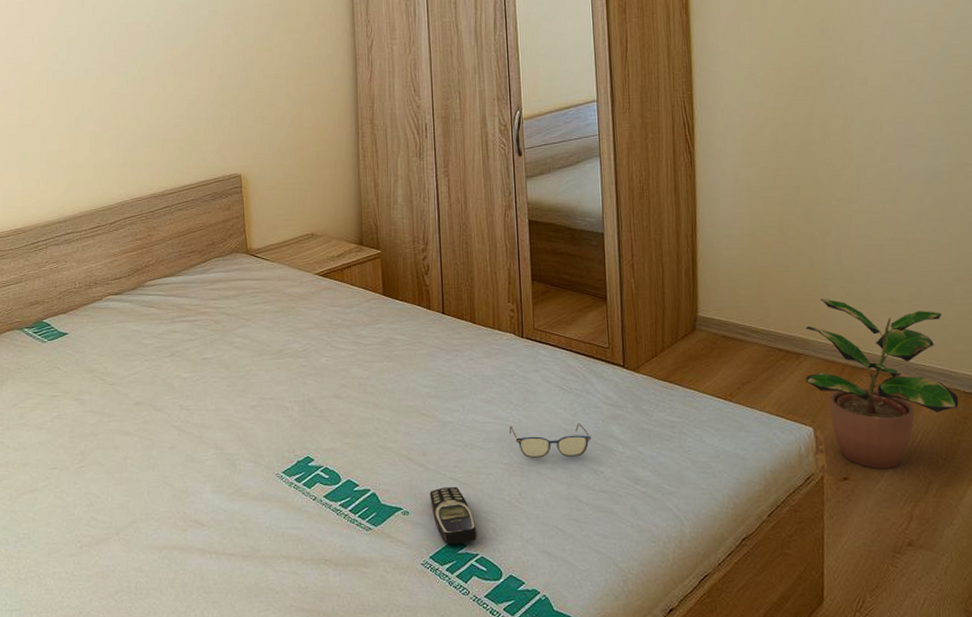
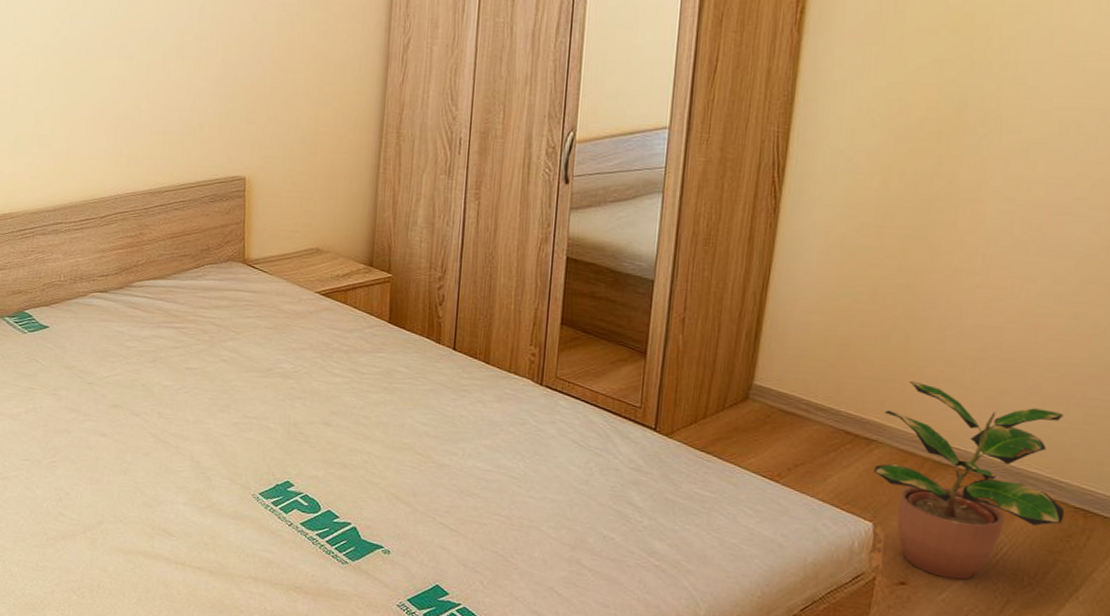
mobile phone: present [429,487,477,544] -> none [414,531,462,592]
glasses: present [509,423,591,458] -> none [511,477,605,519]

